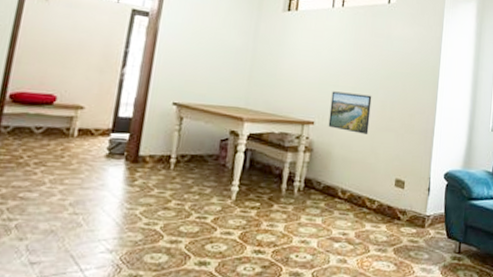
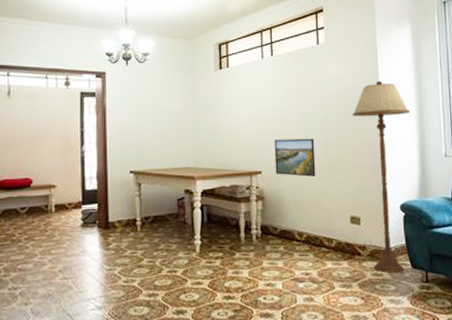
floor lamp: none [411,48,466,242] -> present [352,80,411,274]

